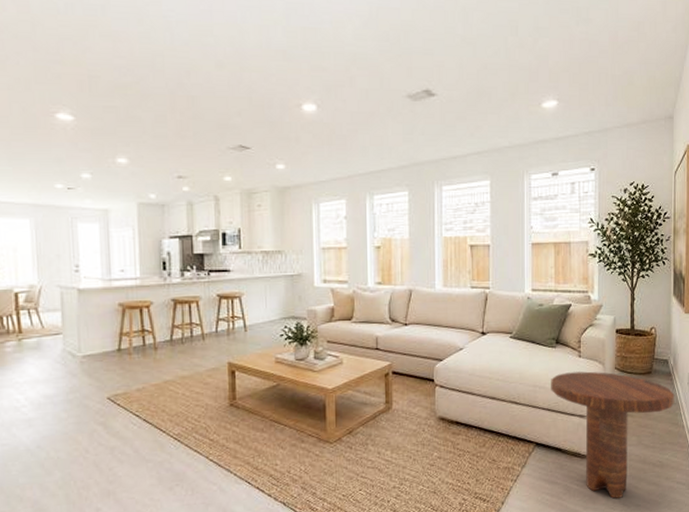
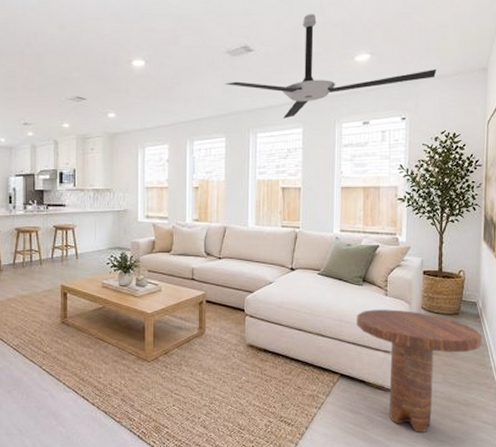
ceiling fan: none [405,55,625,170] -> present [224,14,437,119]

